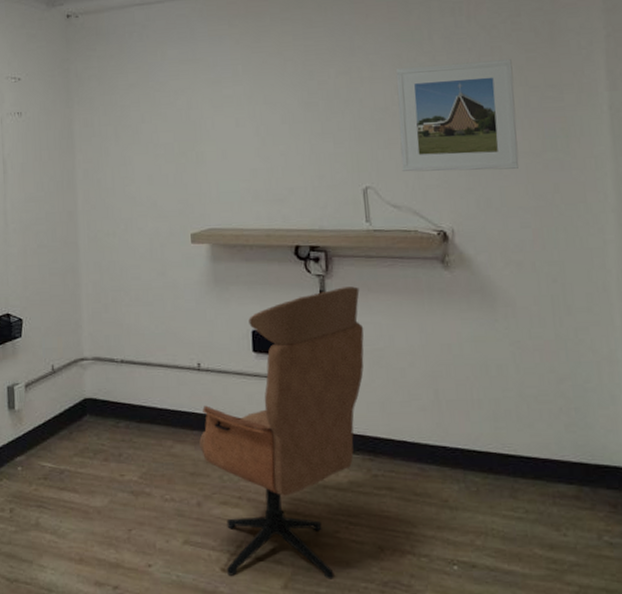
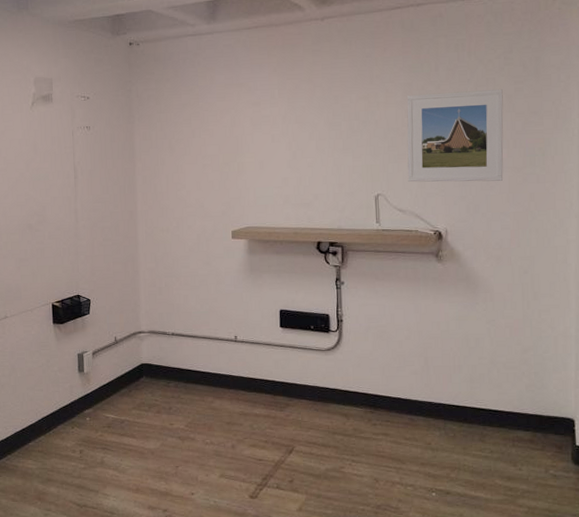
office chair: present [199,286,364,580] -> none [235,275,371,504]

